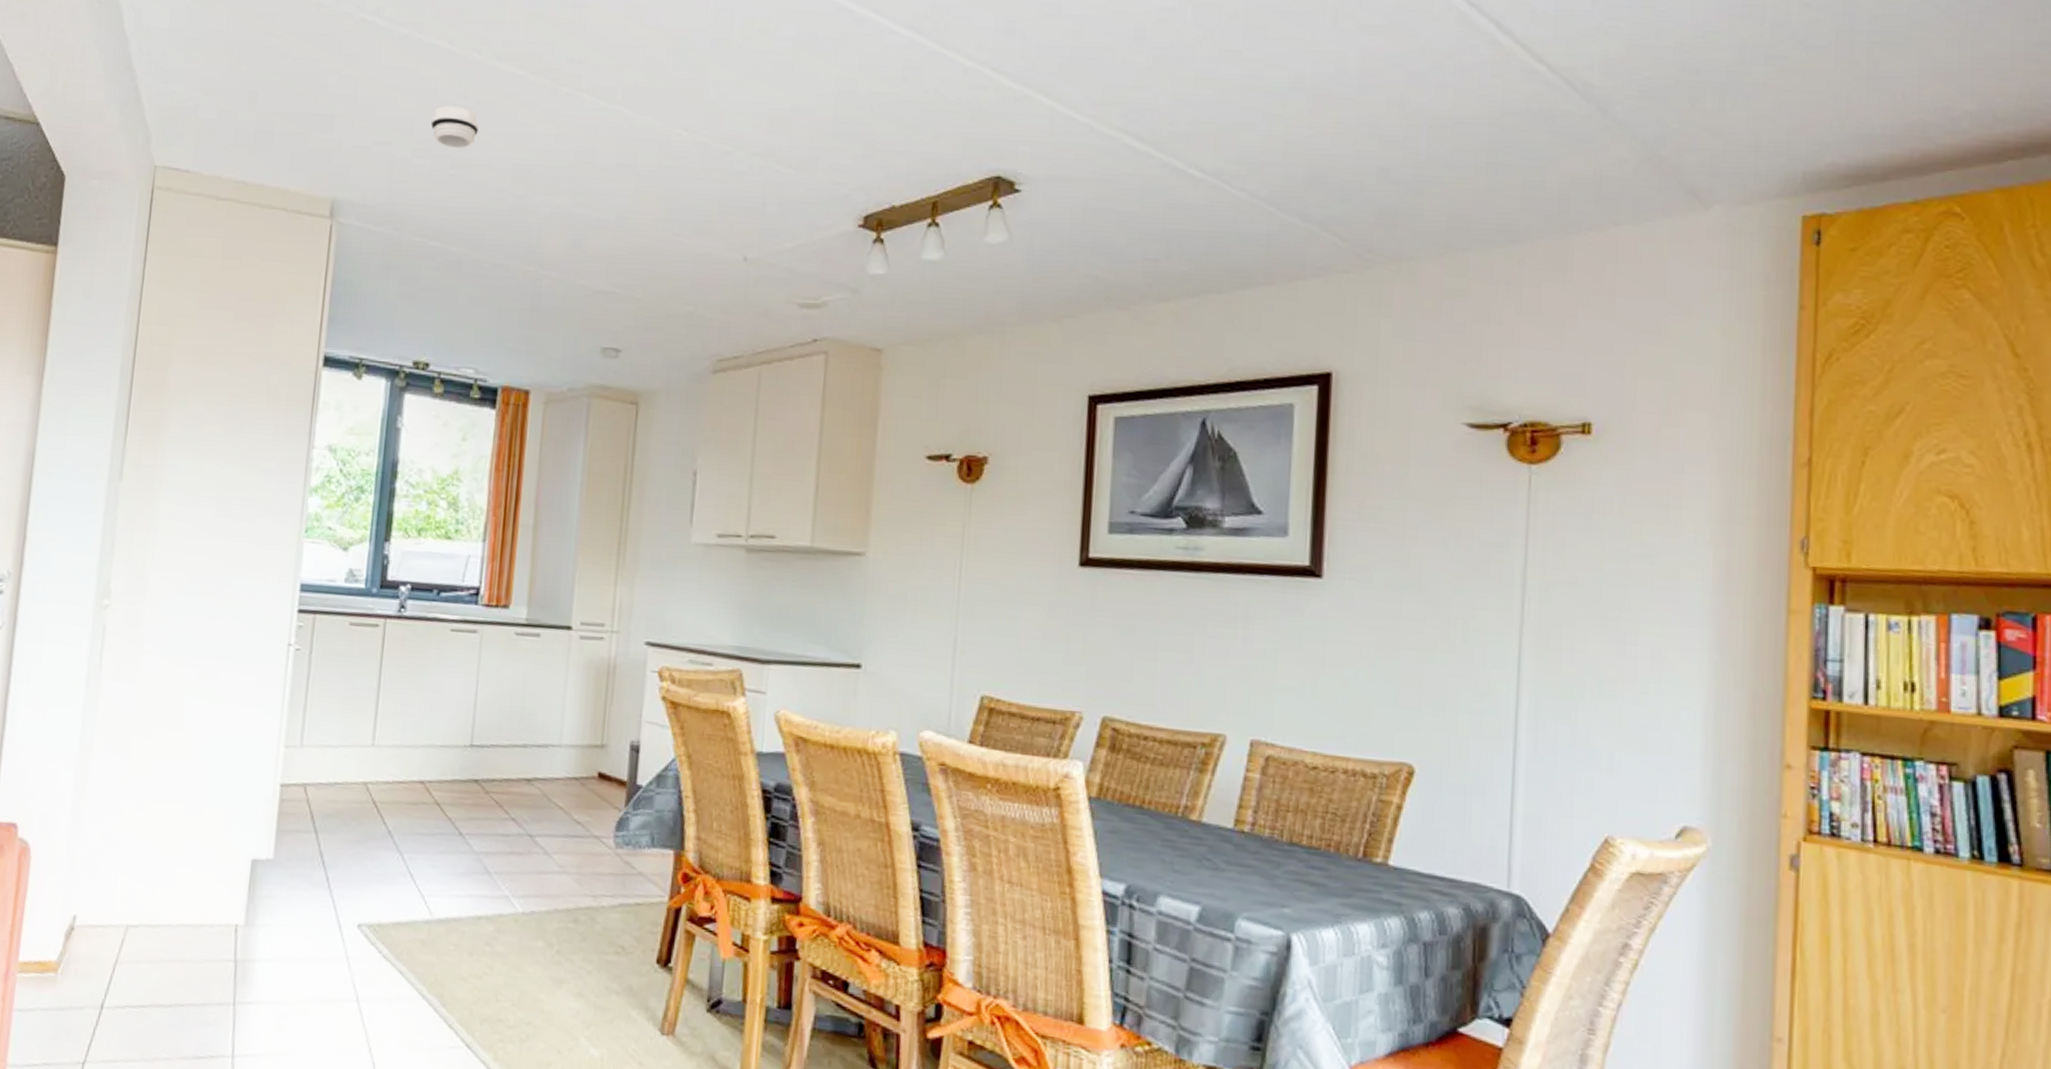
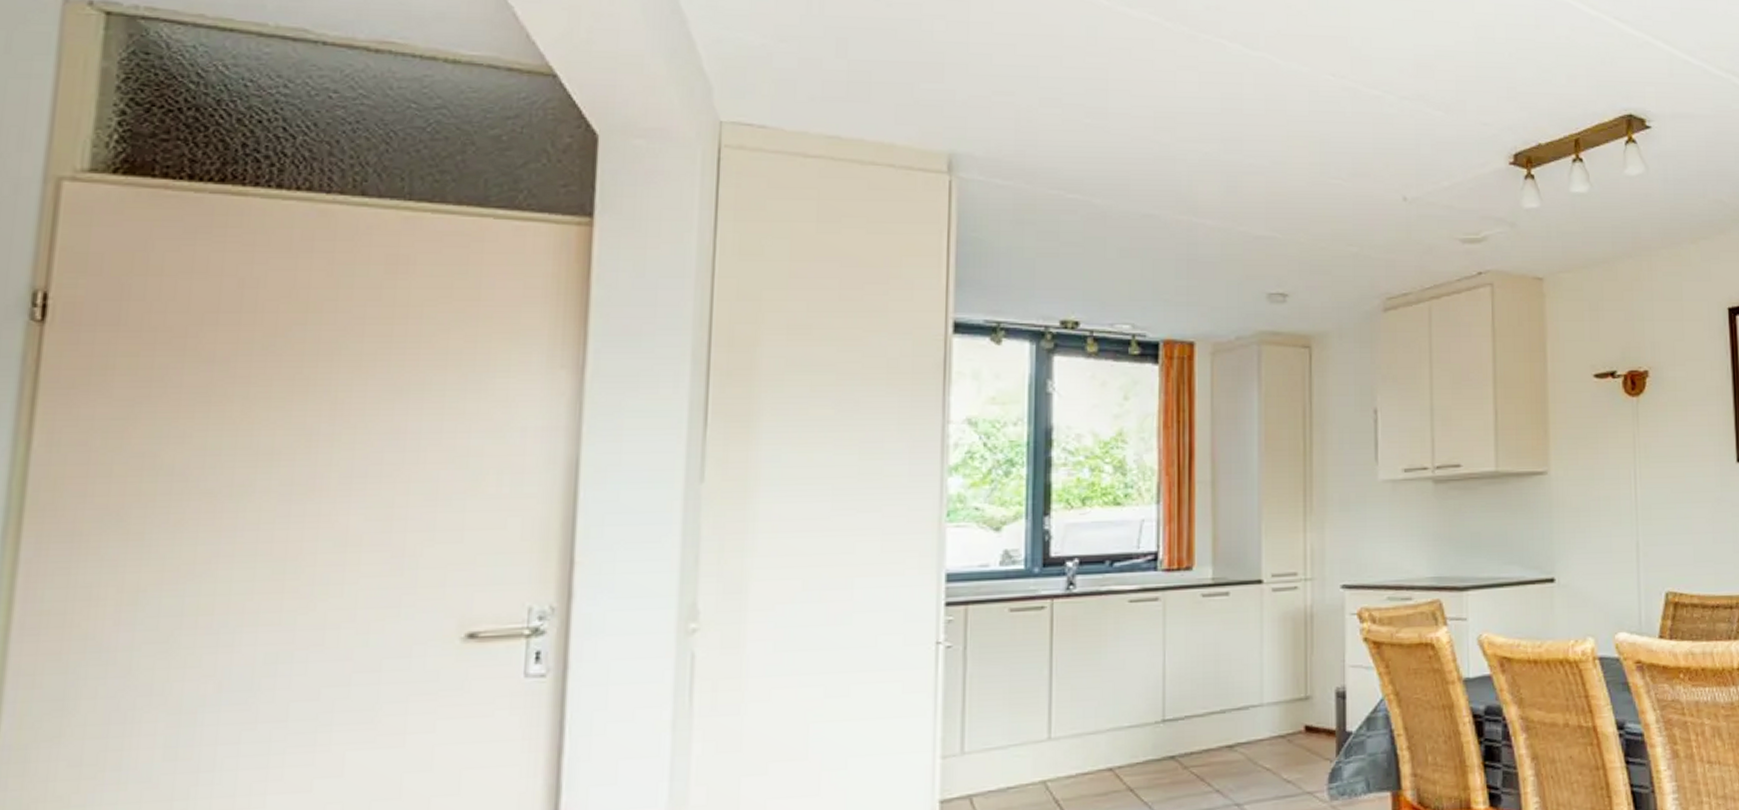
smoke detector: present [430,105,480,148] -> none [1058,52,1114,96]

